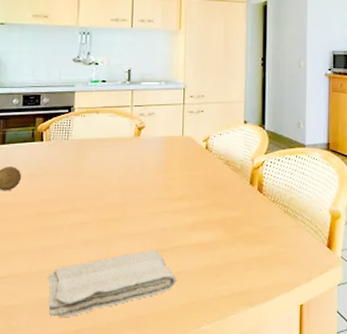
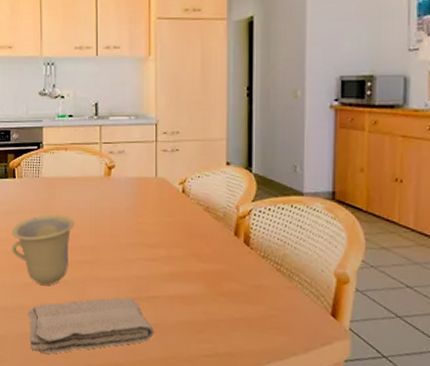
cup: none [34,175,102,247] -> present [12,214,74,286]

